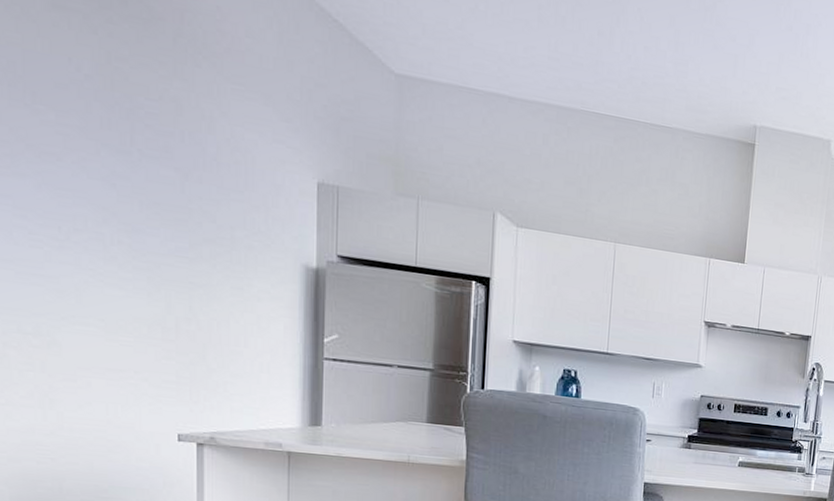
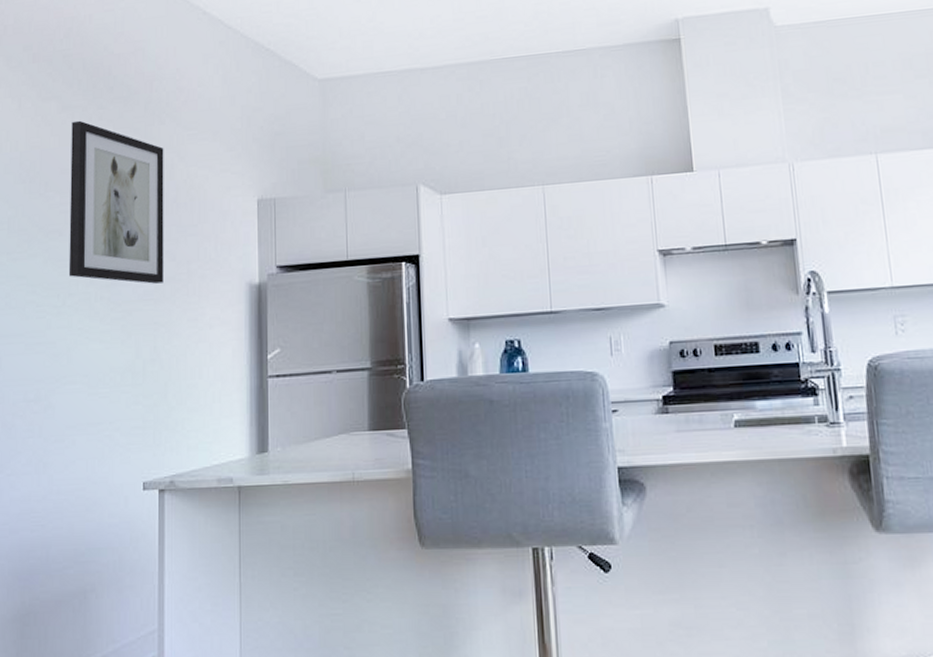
wall art: none [68,27,201,243] -> present [68,120,164,284]

